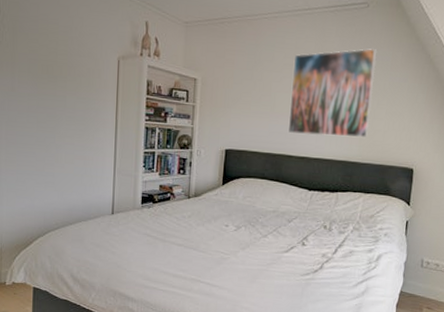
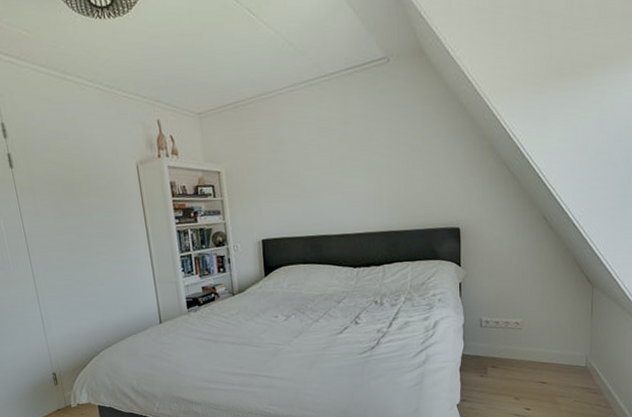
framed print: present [289,48,377,138] -> none [318,107,408,212]

